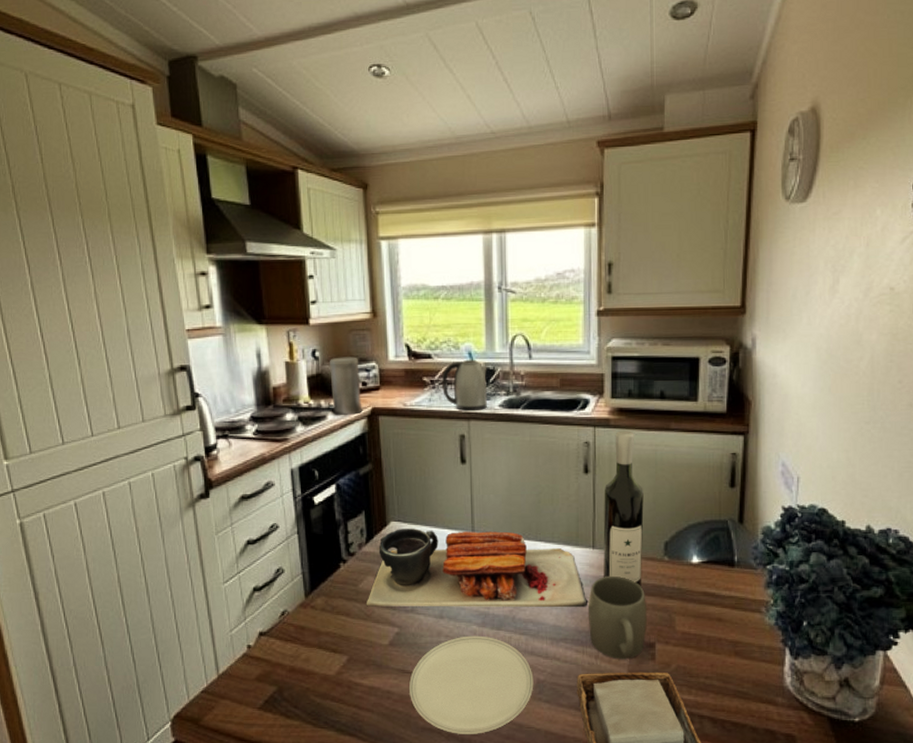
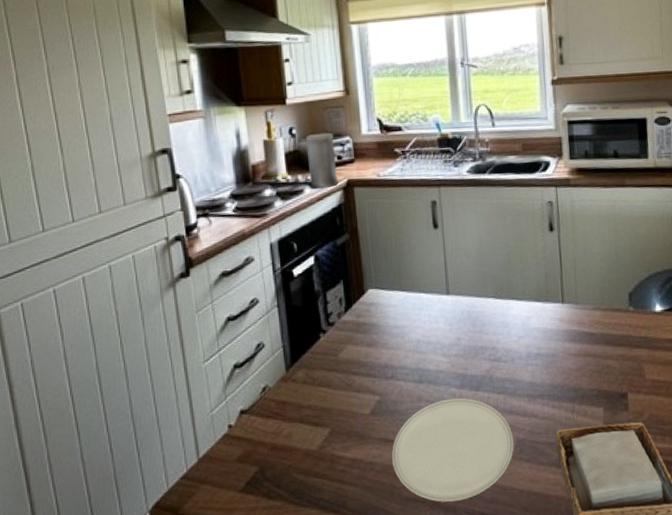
food platter: present [365,529,589,608] -> none [346,292,562,376]
kettle: present [442,359,488,412] -> none [413,129,456,179]
mug: present [587,575,648,659] -> none [561,328,619,412]
bottle: present [603,430,644,587] -> none [569,188,610,338]

